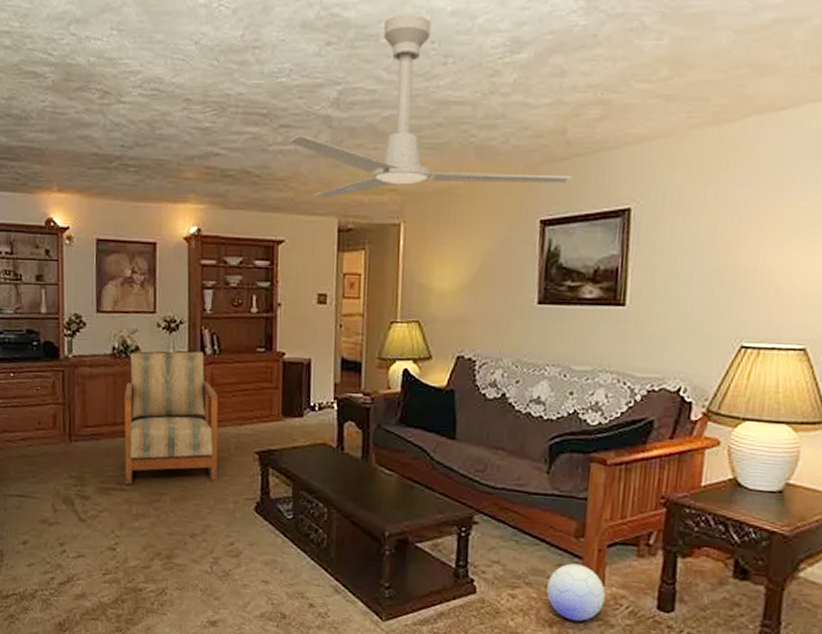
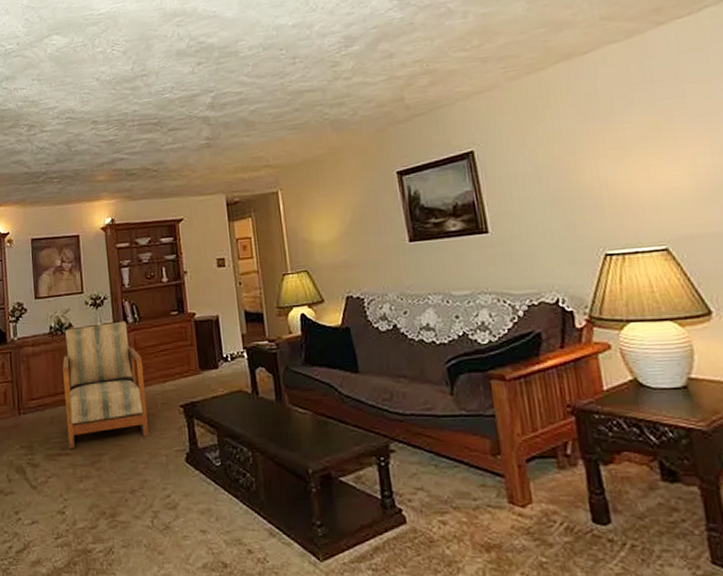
ceiling fan: present [290,14,572,199] -> none [178,31,417,181]
ball: present [547,563,605,622] -> none [475,483,537,544]

